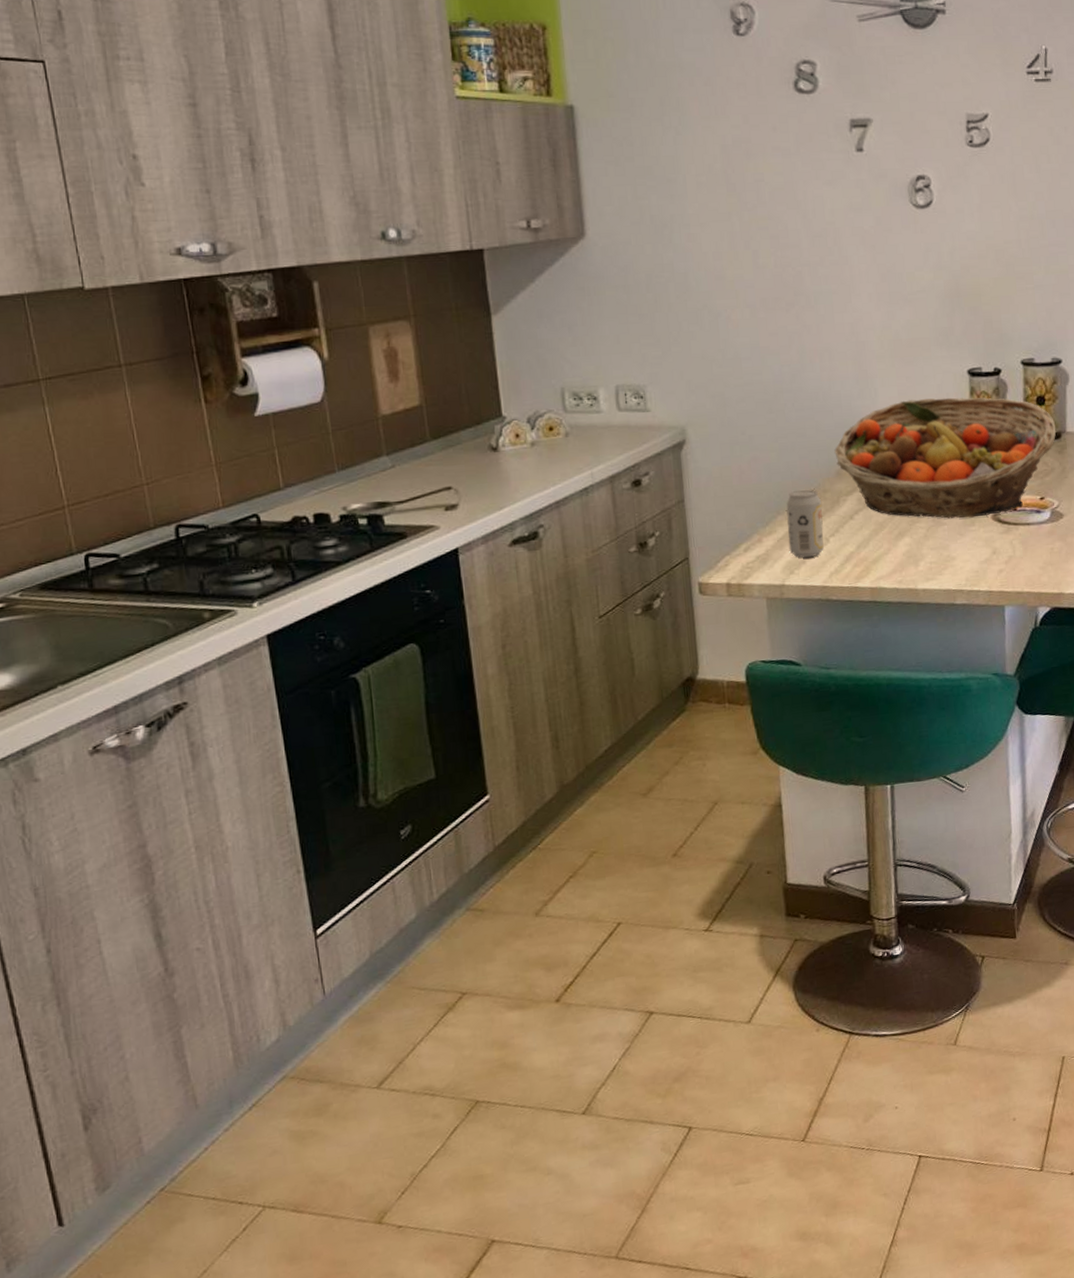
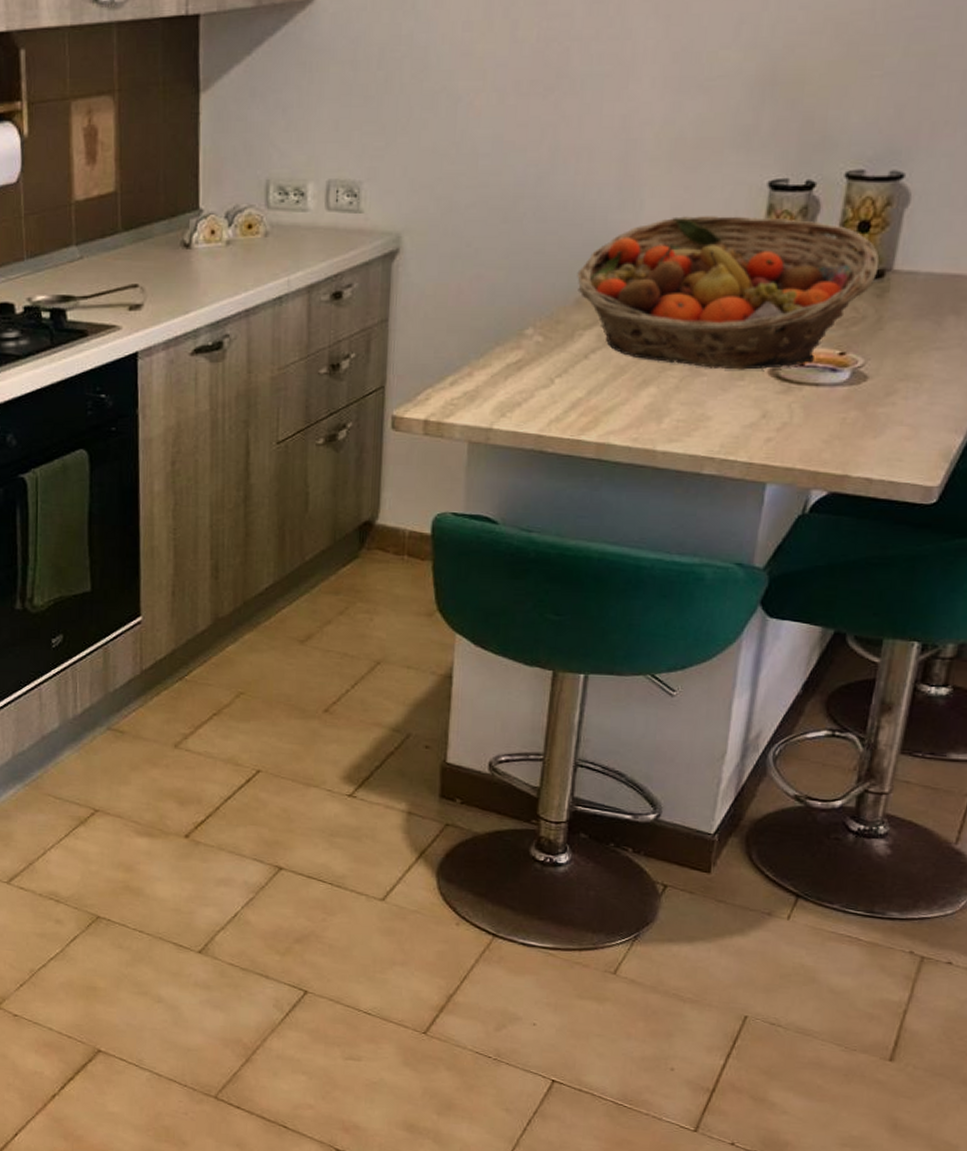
beverage can: present [786,490,825,558] -> none [503,319,551,399]

